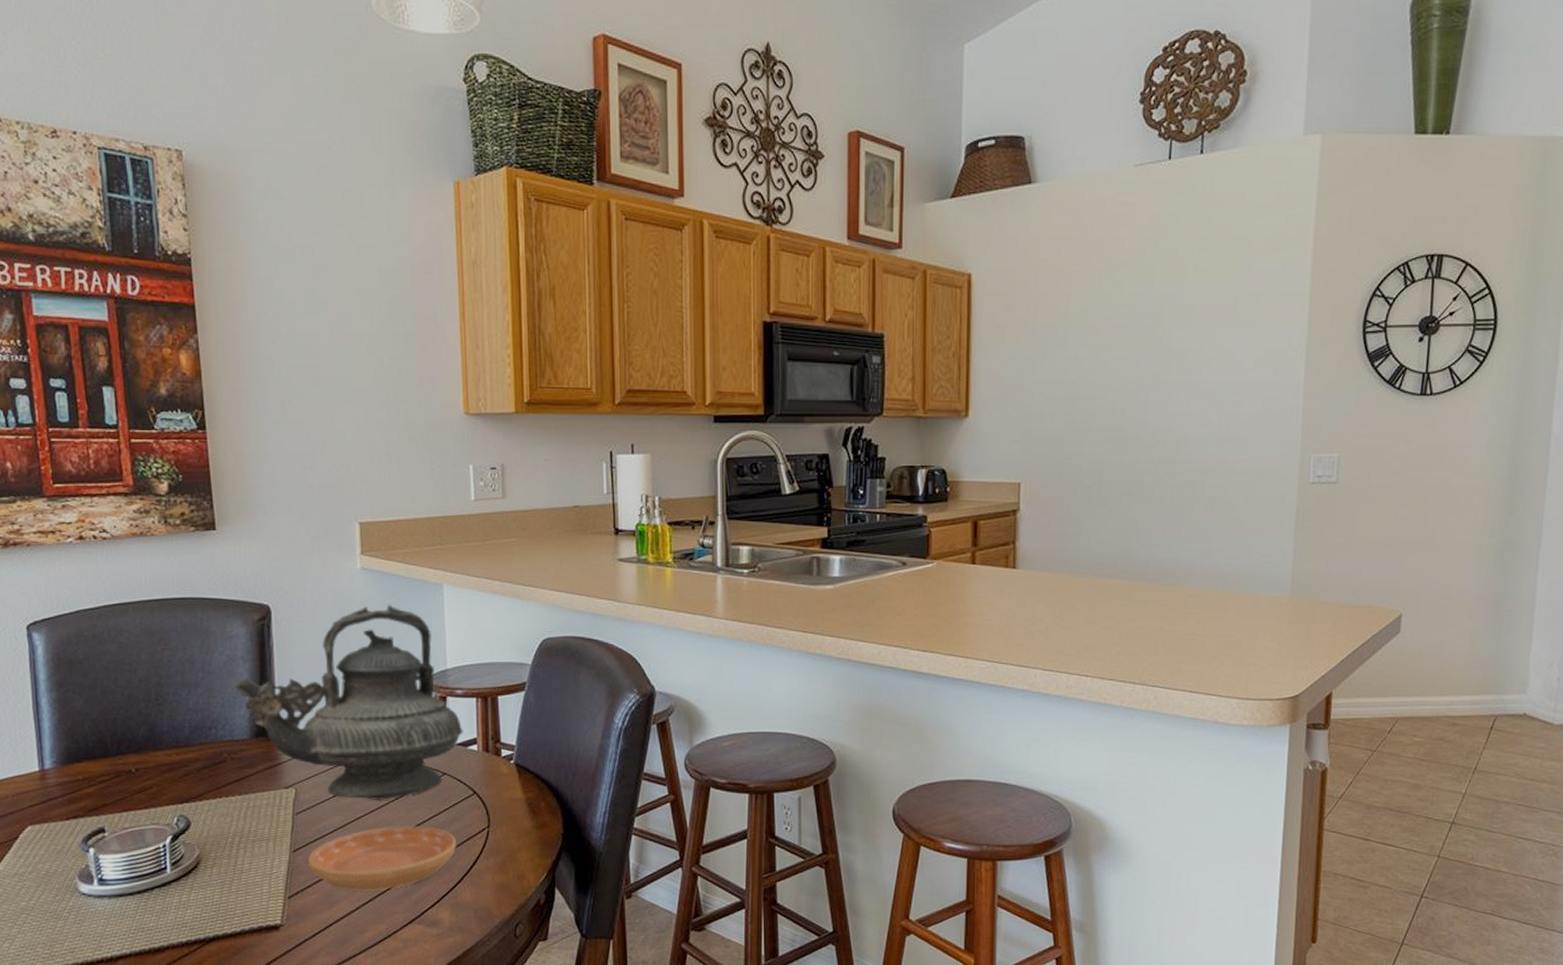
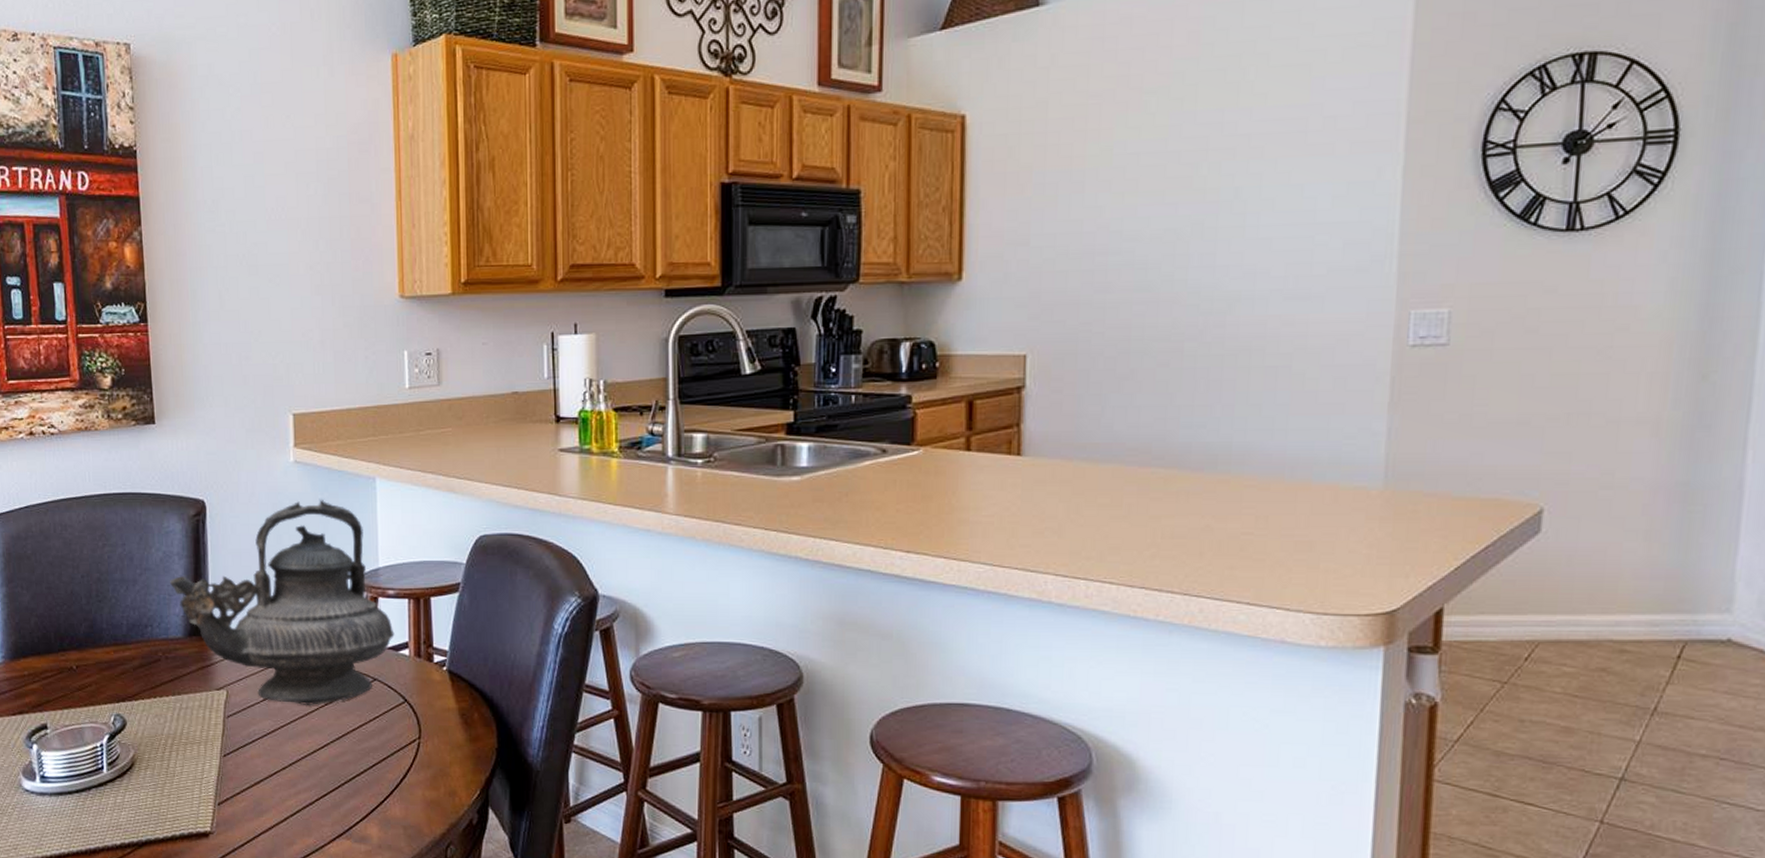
saucer: present [307,825,456,892] -> none [237,733,386,802]

